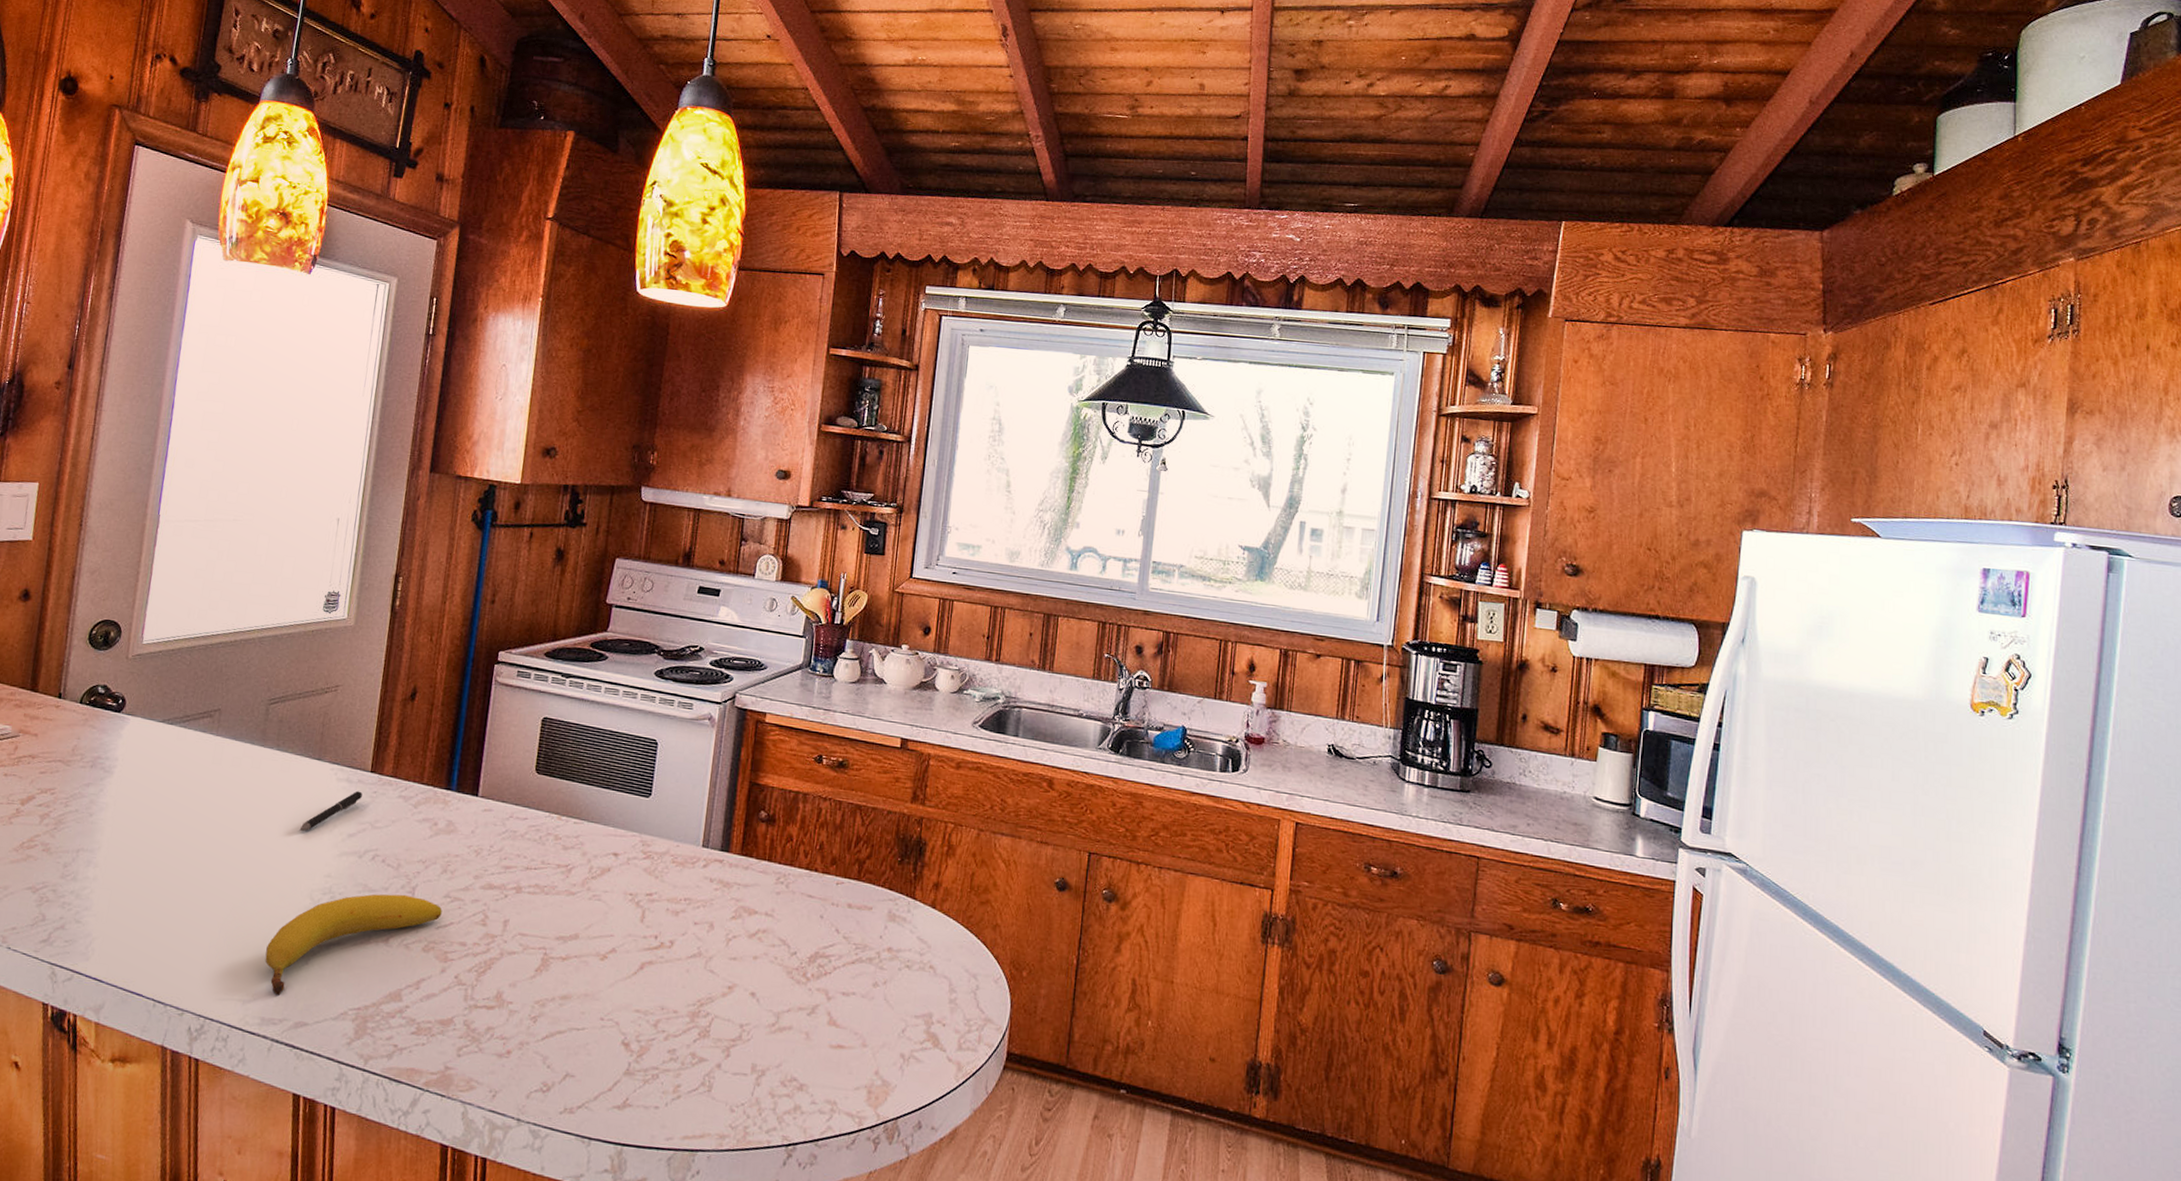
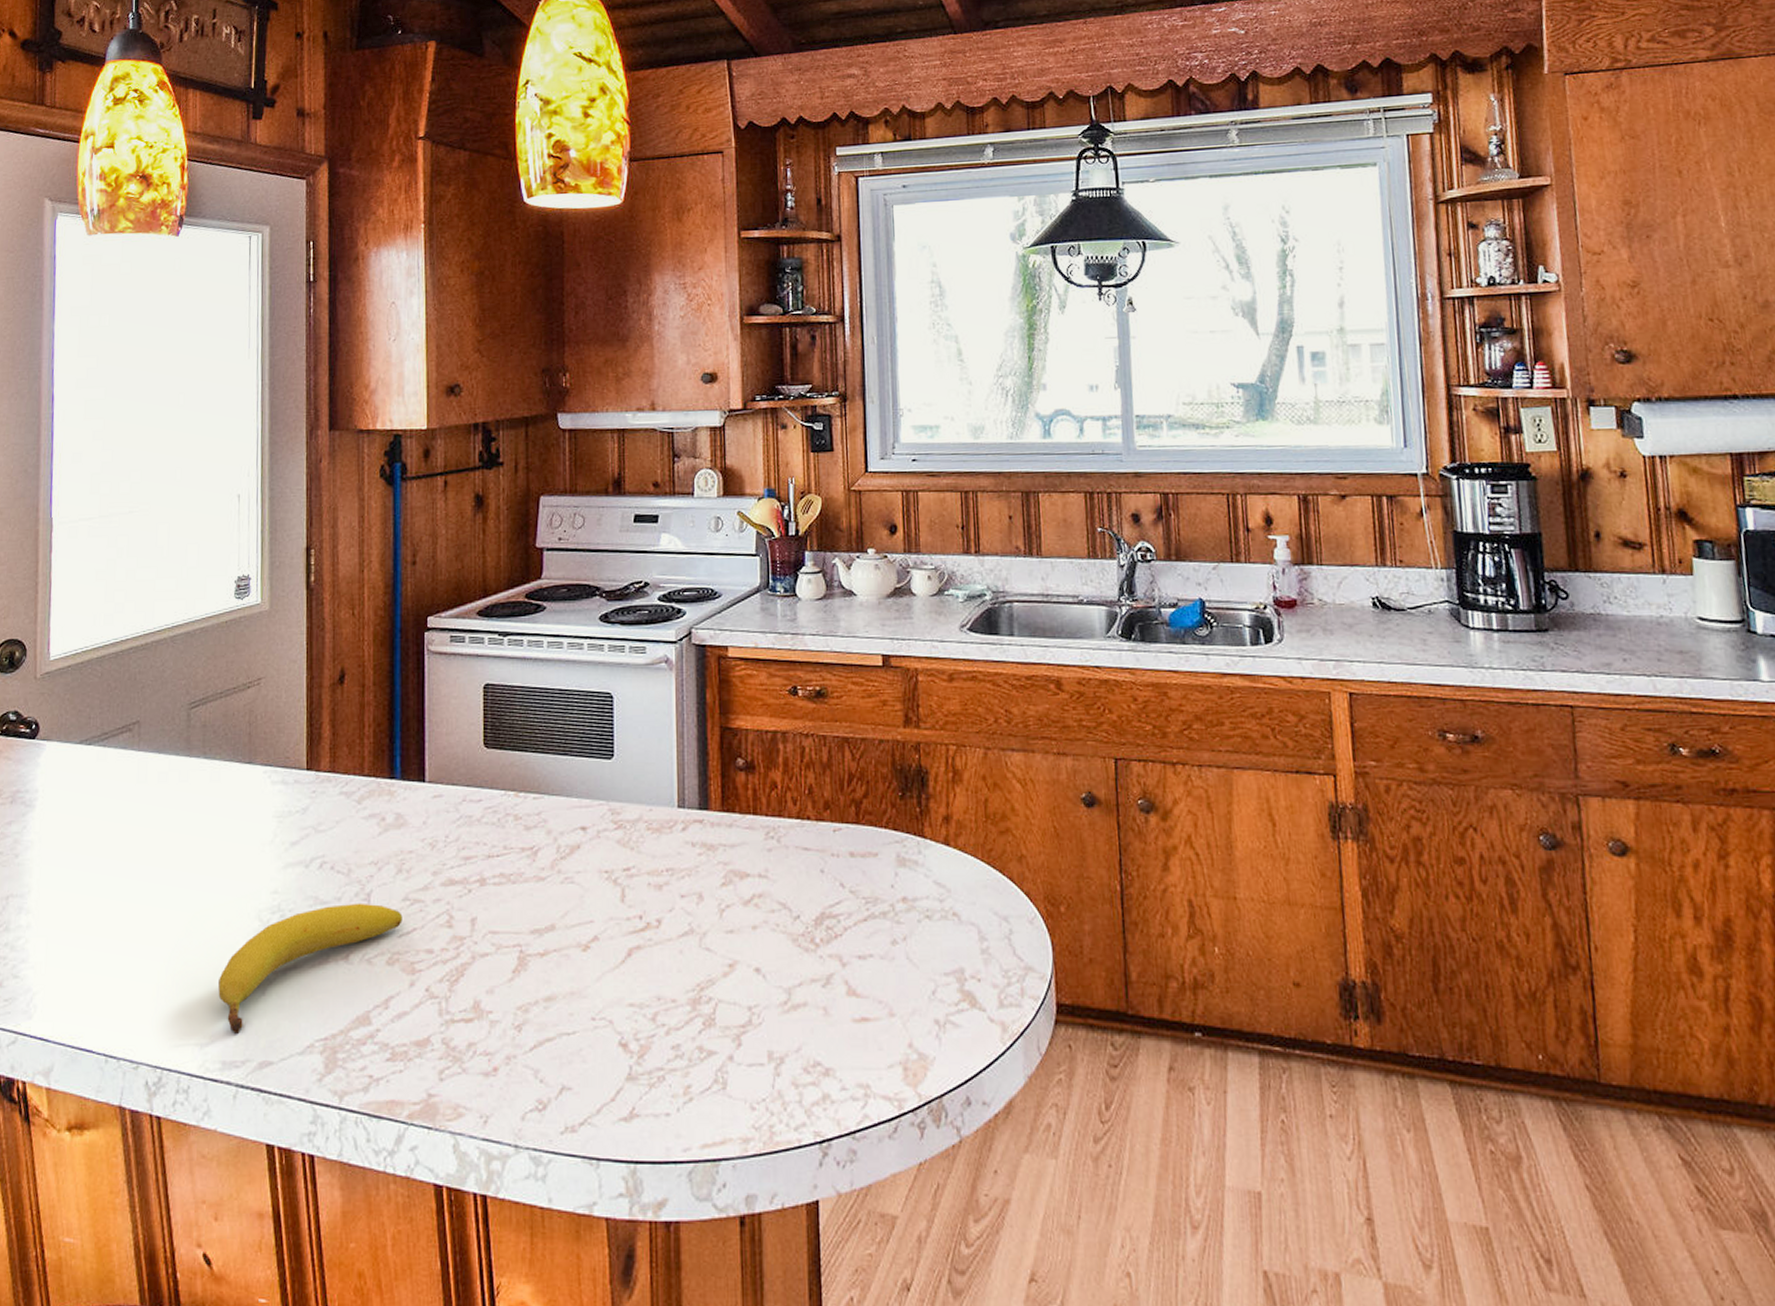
pen: present [299,791,362,831] -> none [238,792,300,845]

